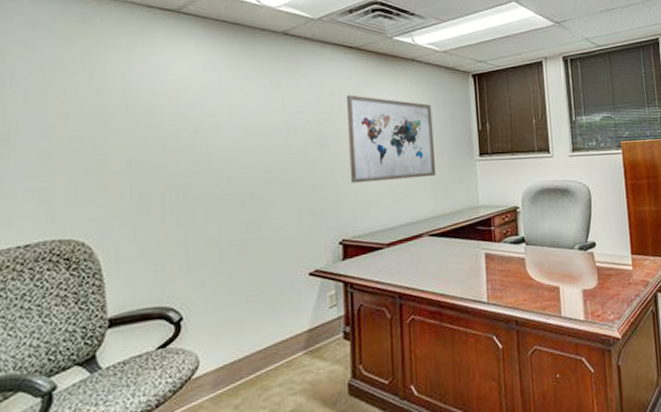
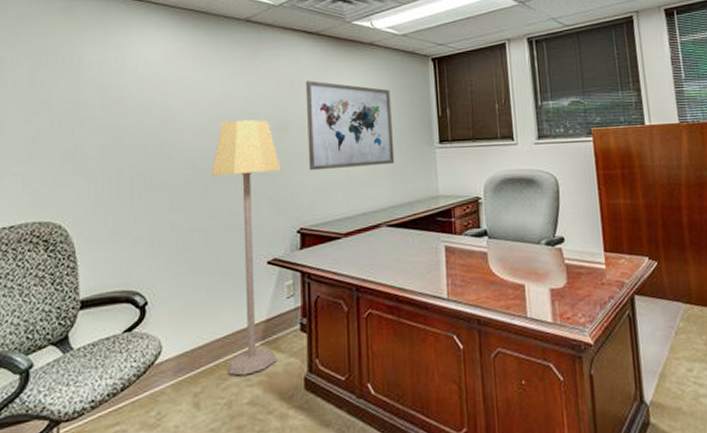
lamp: none [250,133,322,385] -> present [212,119,281,376]

